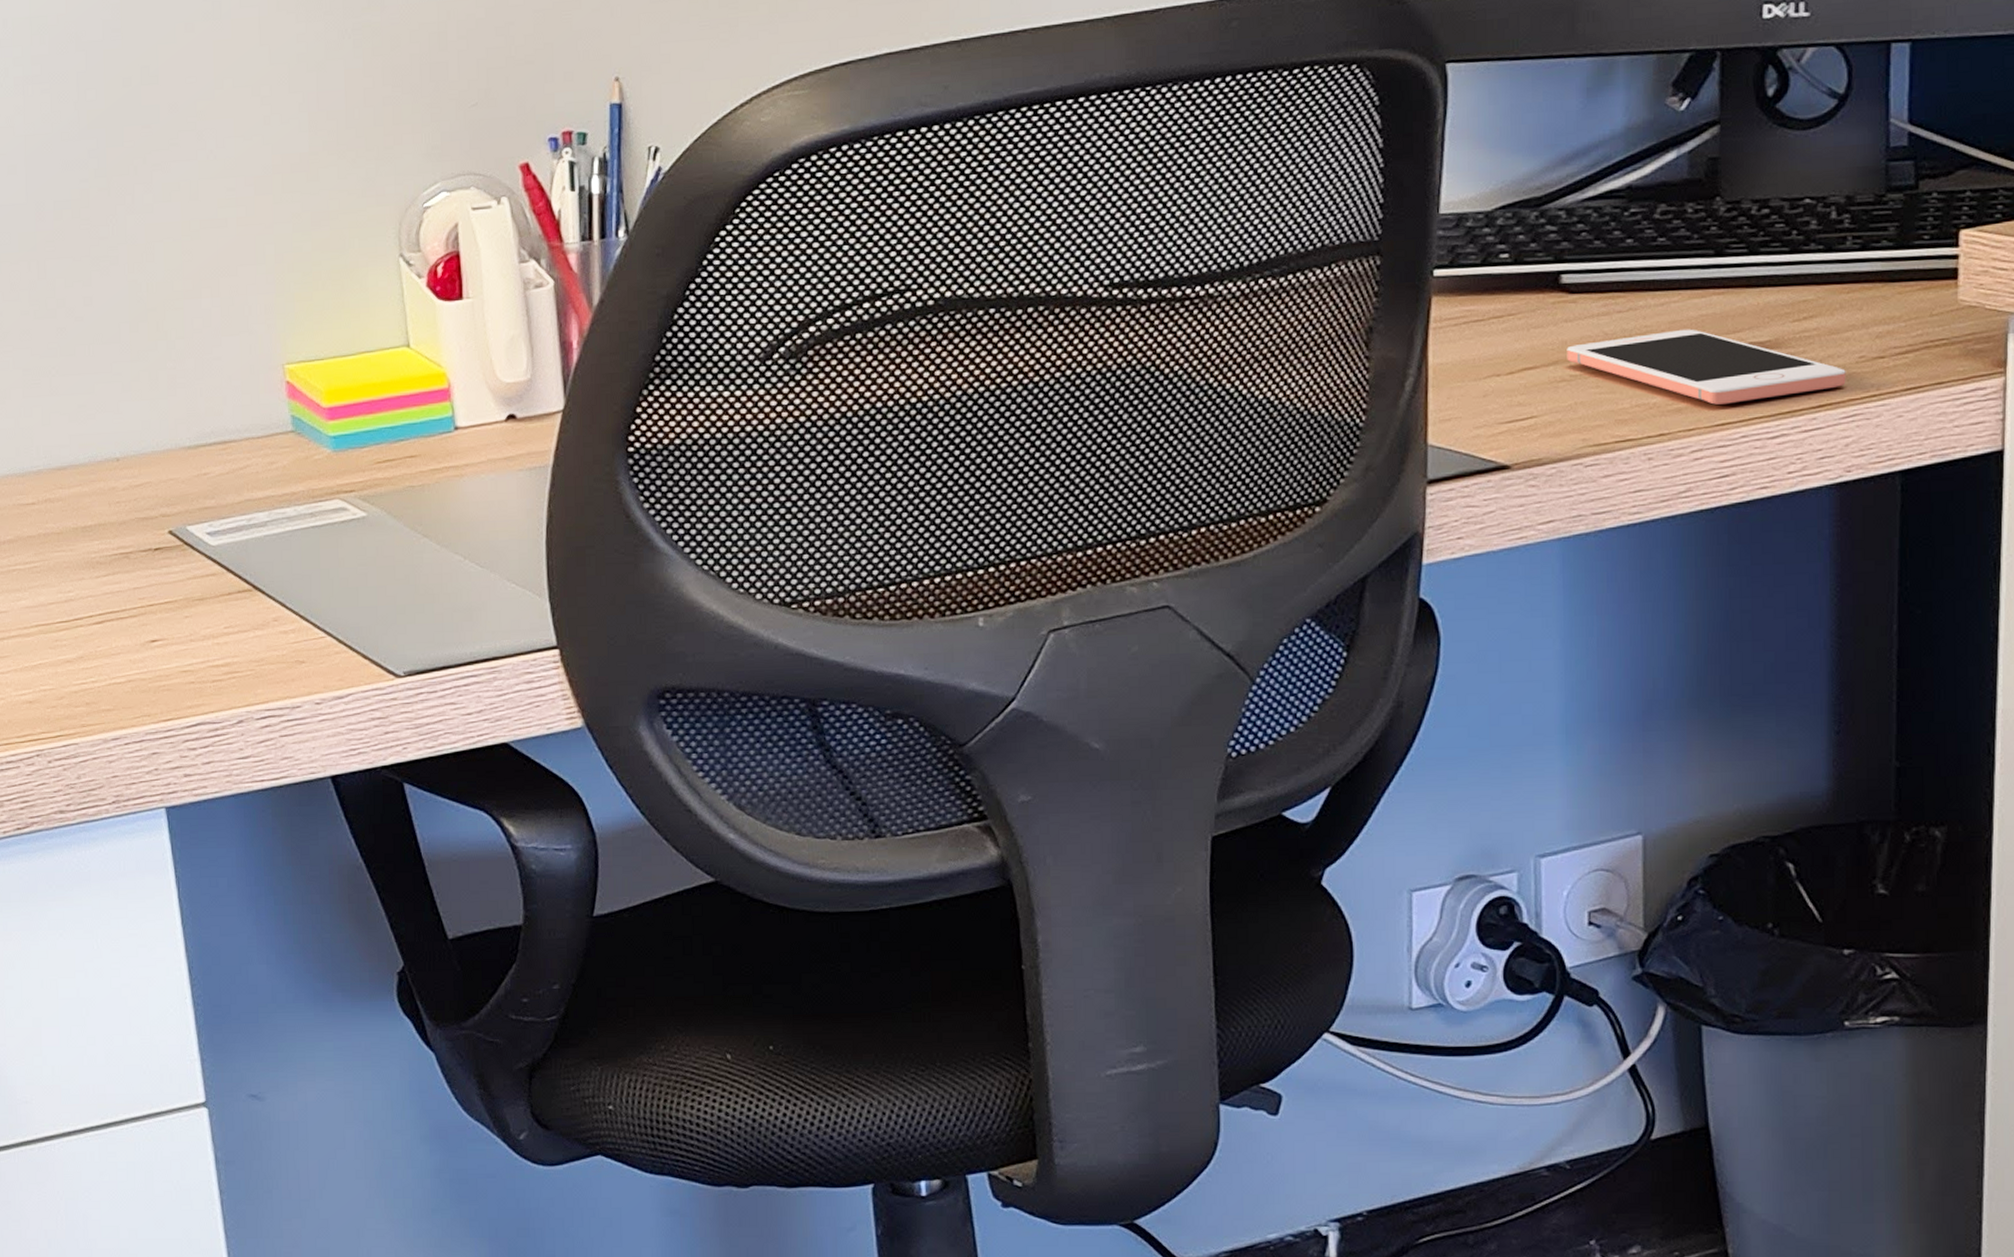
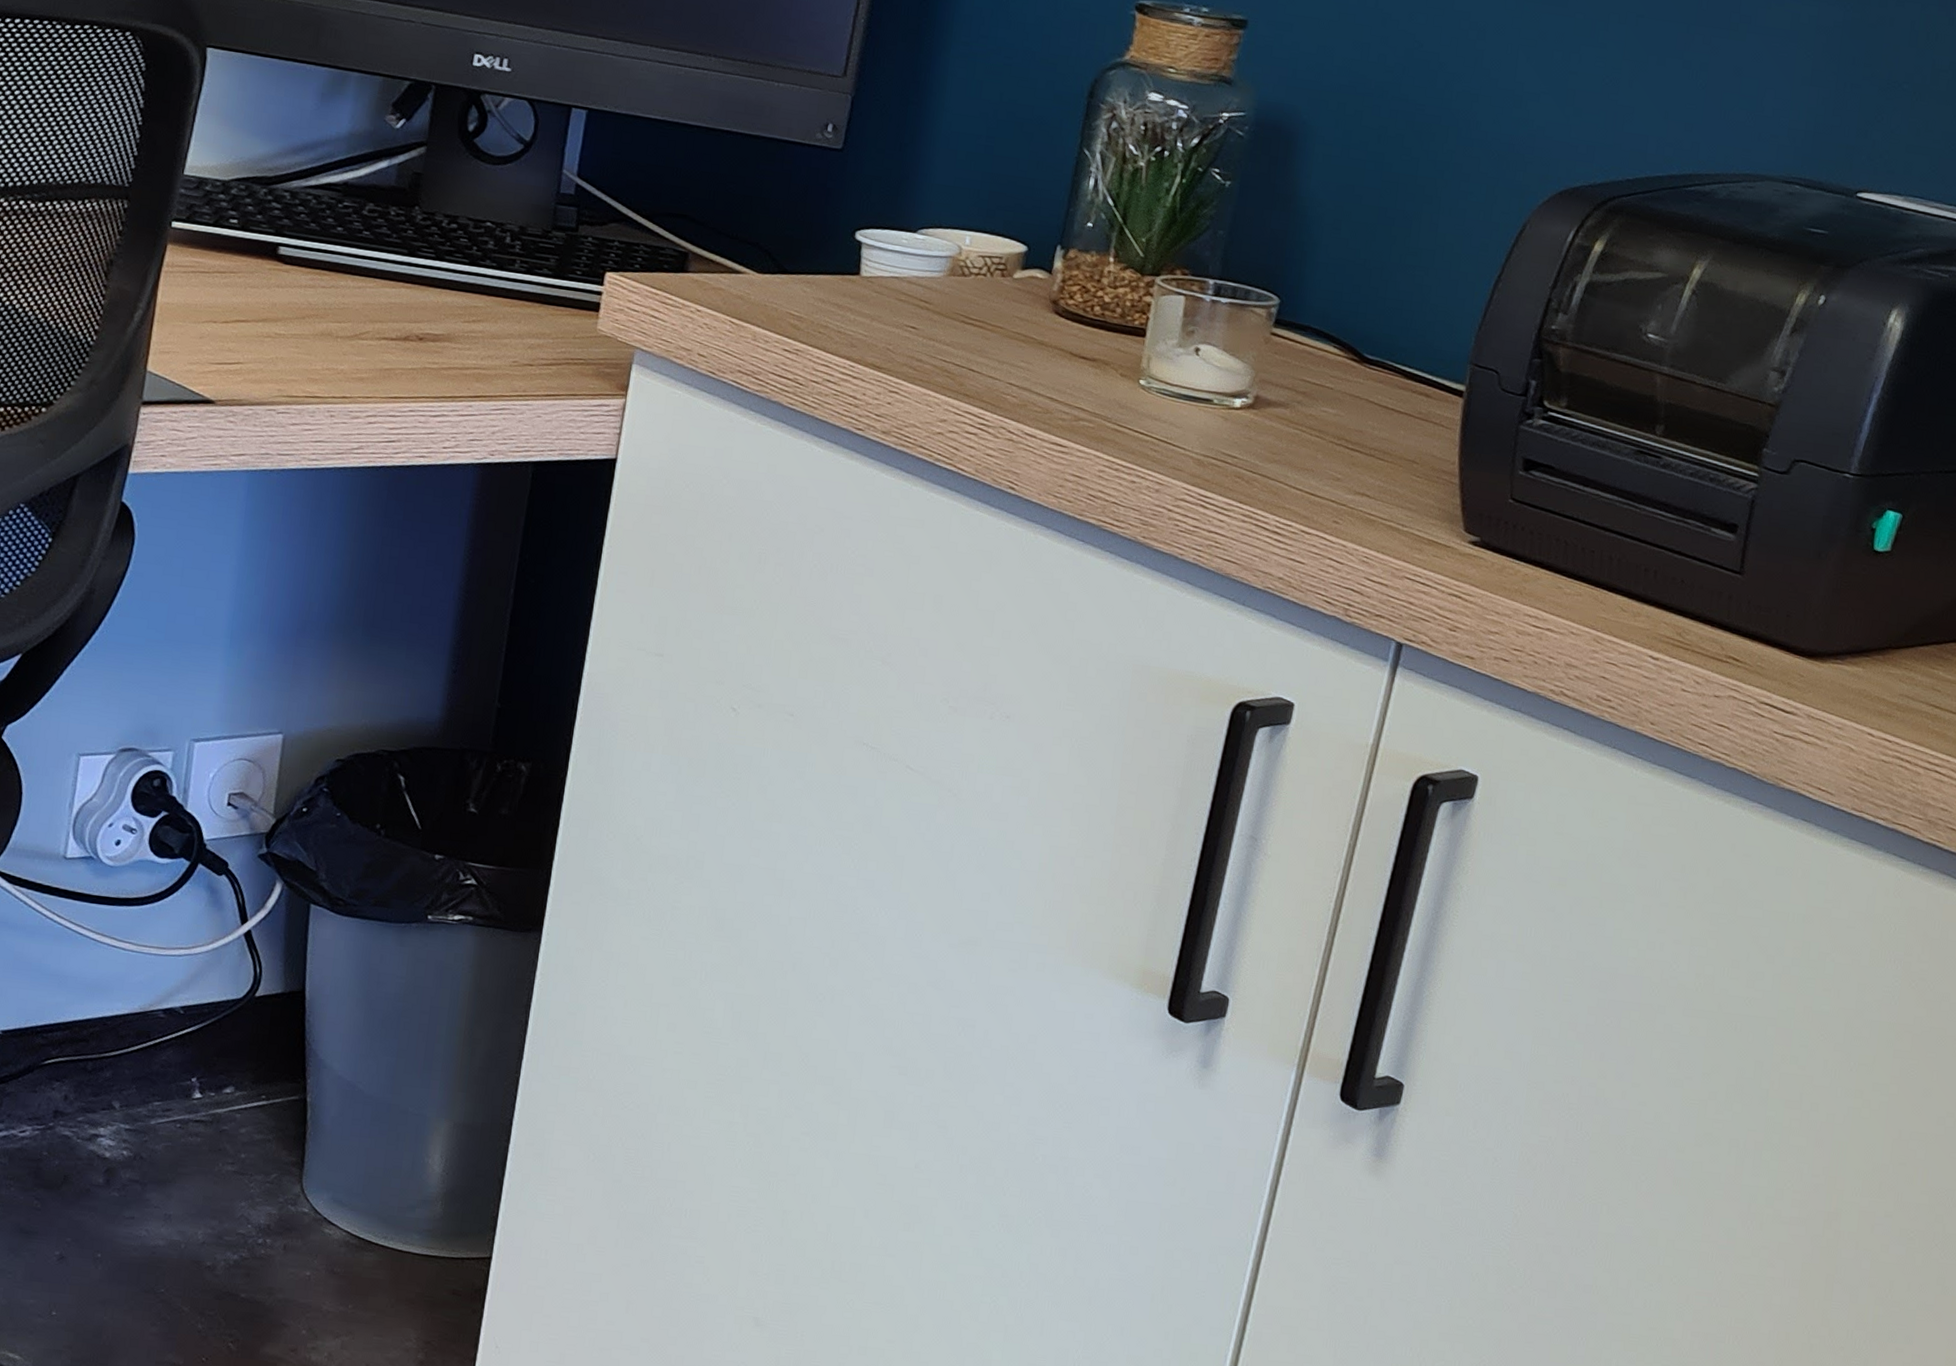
cell phone: present [1567,329,1846,405] -> none [274,308,501,384]

